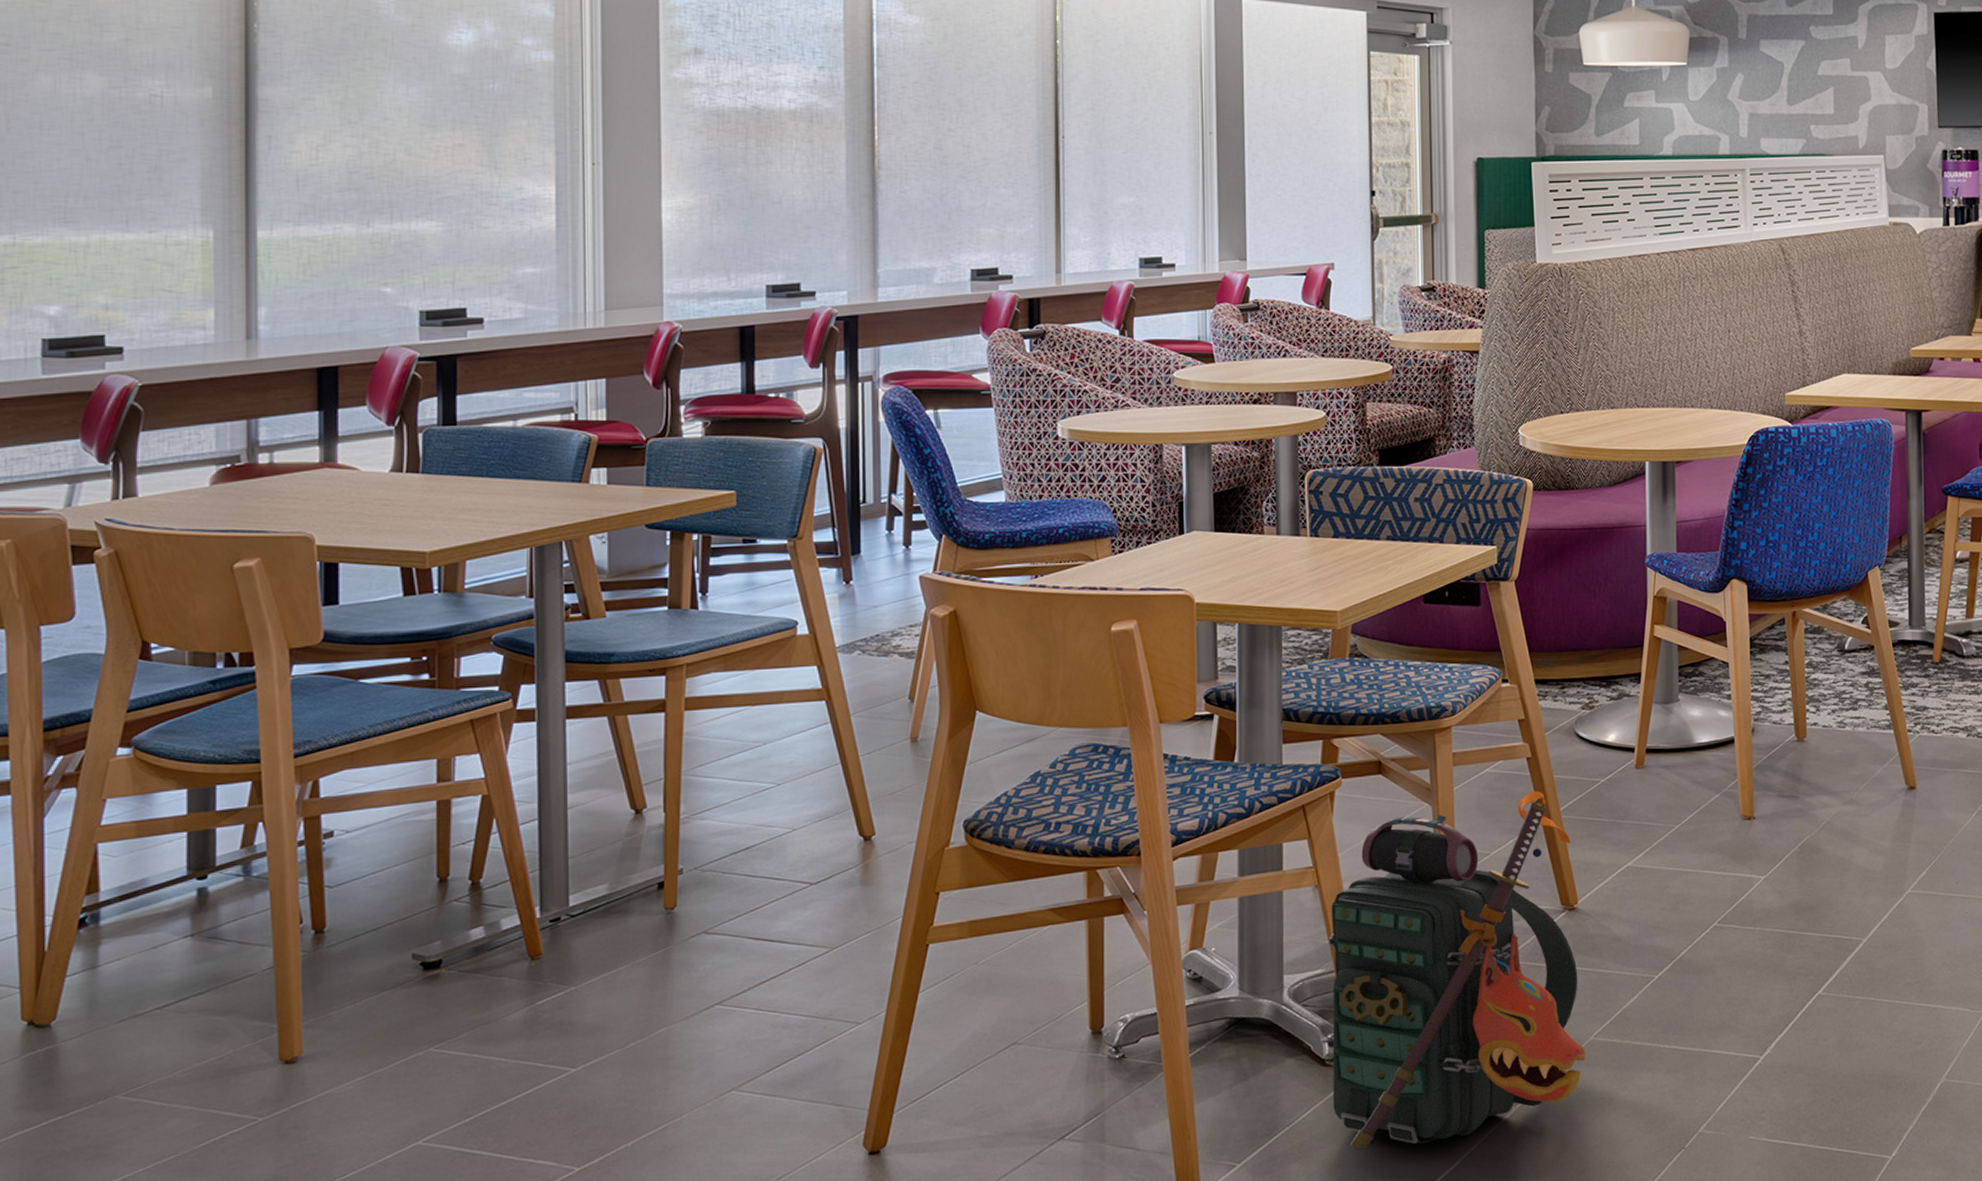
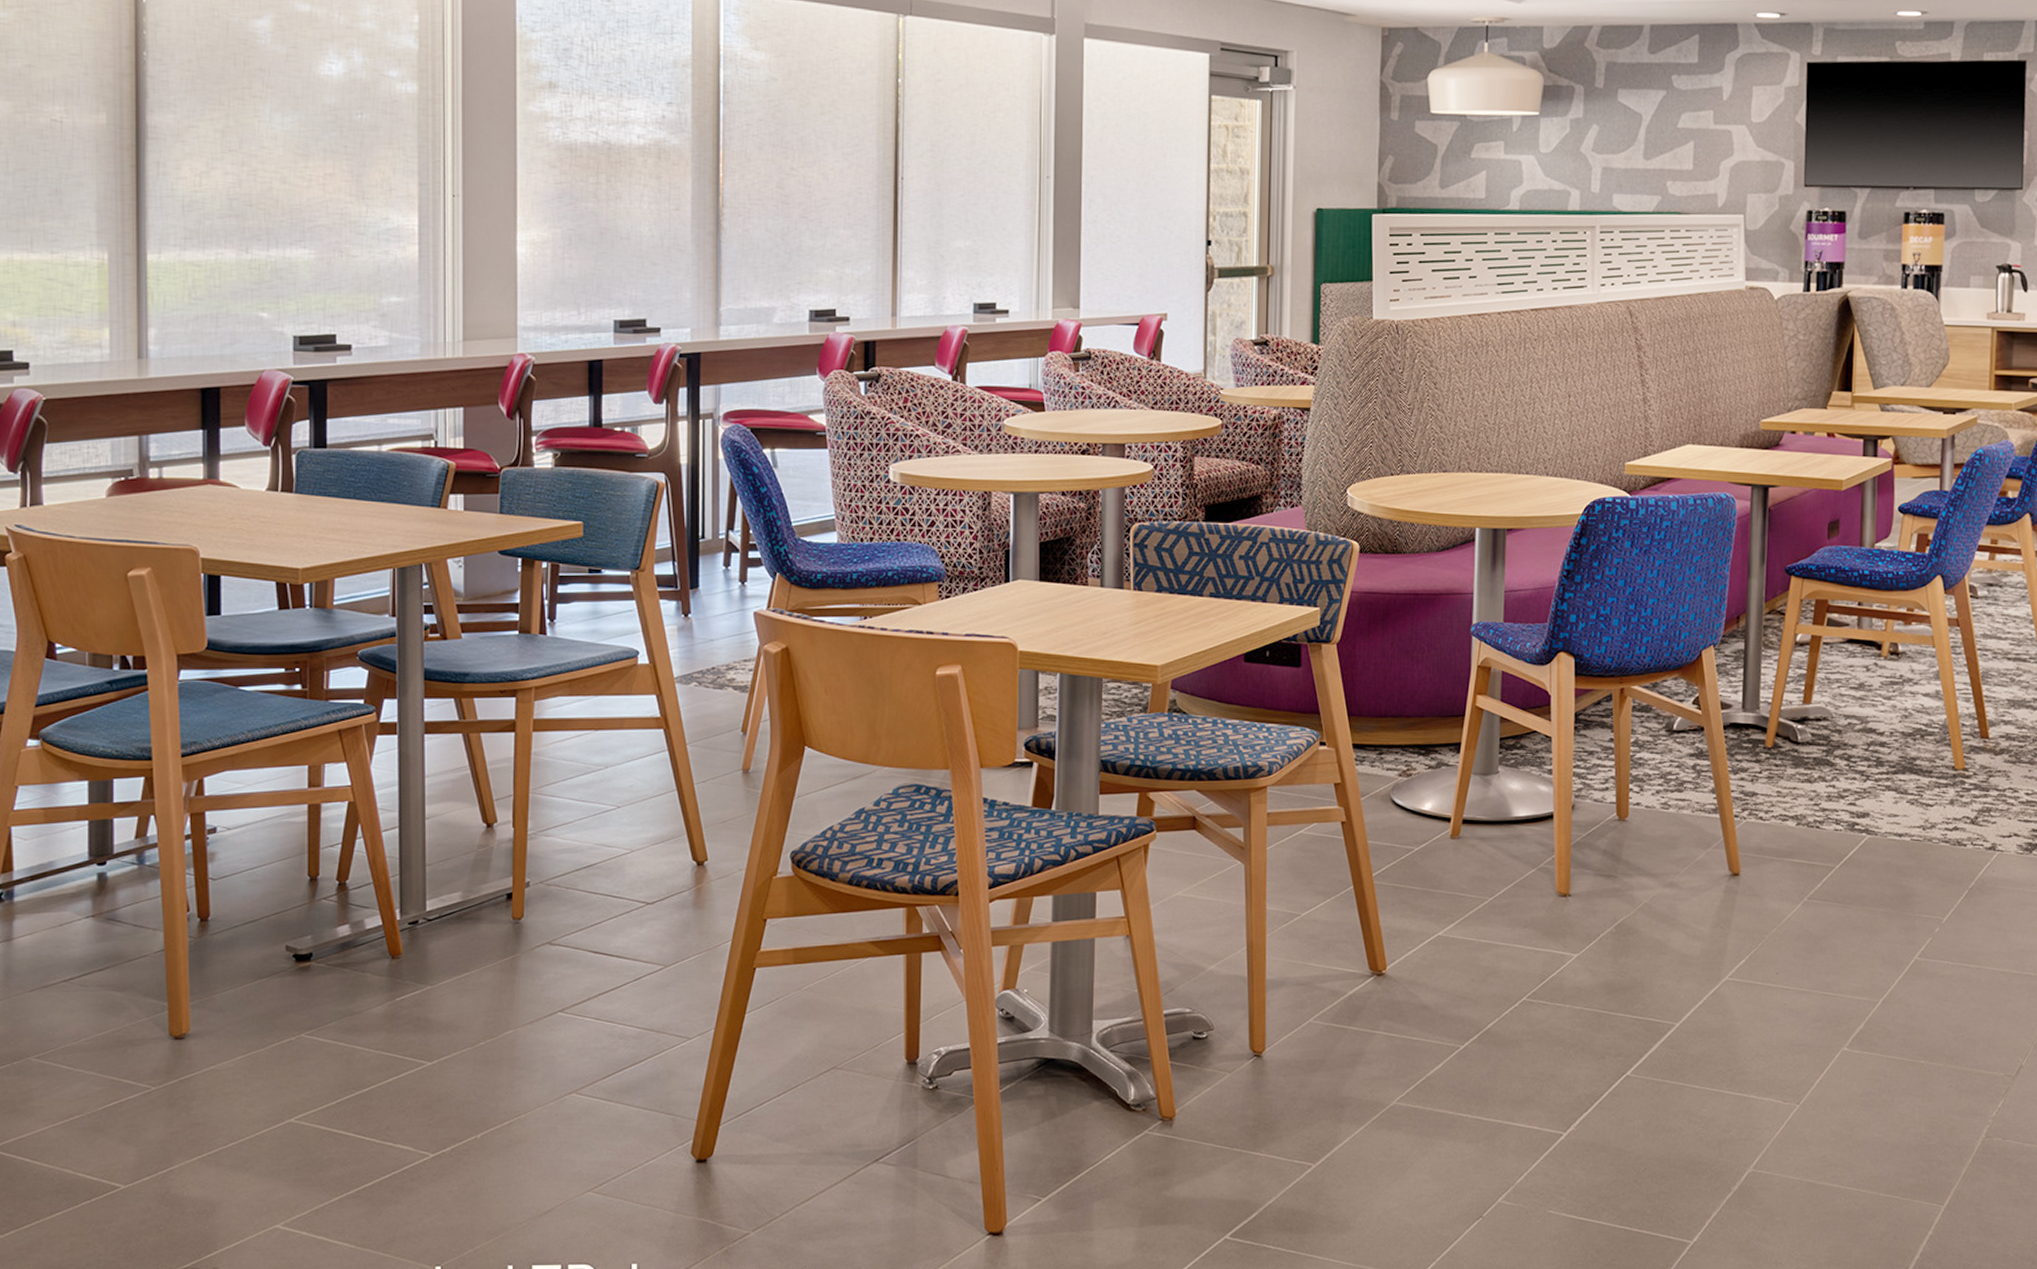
backpack: present [1321,791,1586,1150] -> none [1127,856,1388,1194]

